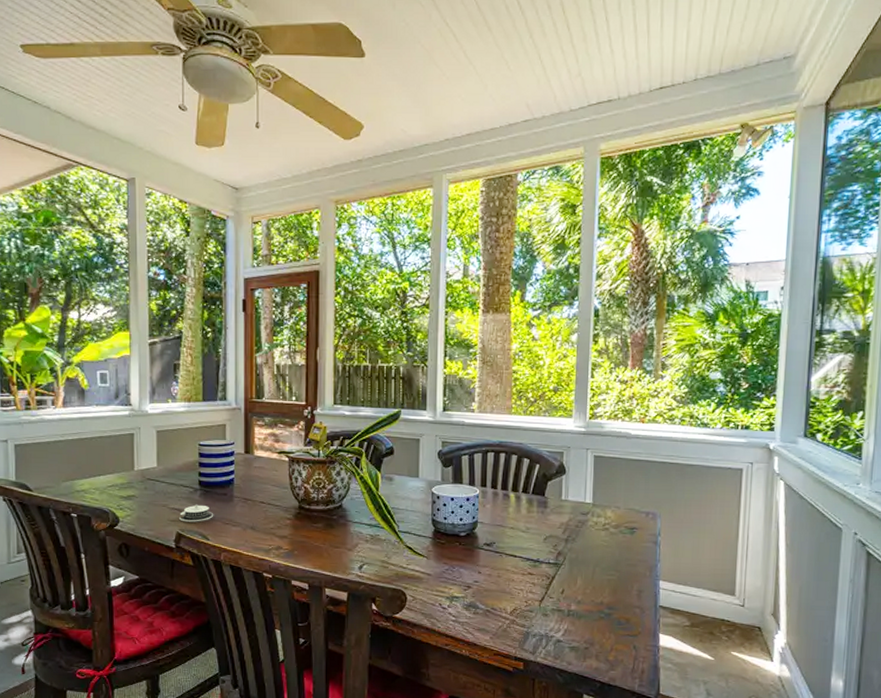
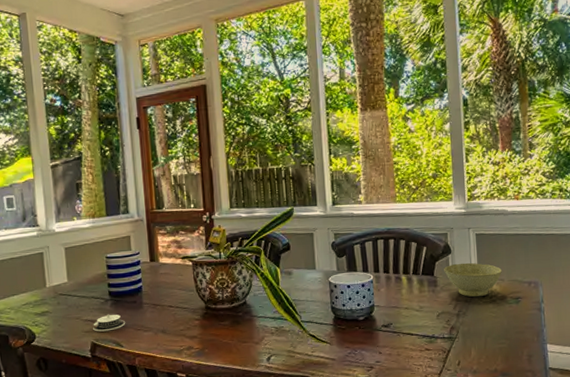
bowl: none [556,485,619,524] -> present [444,262,502,298]

